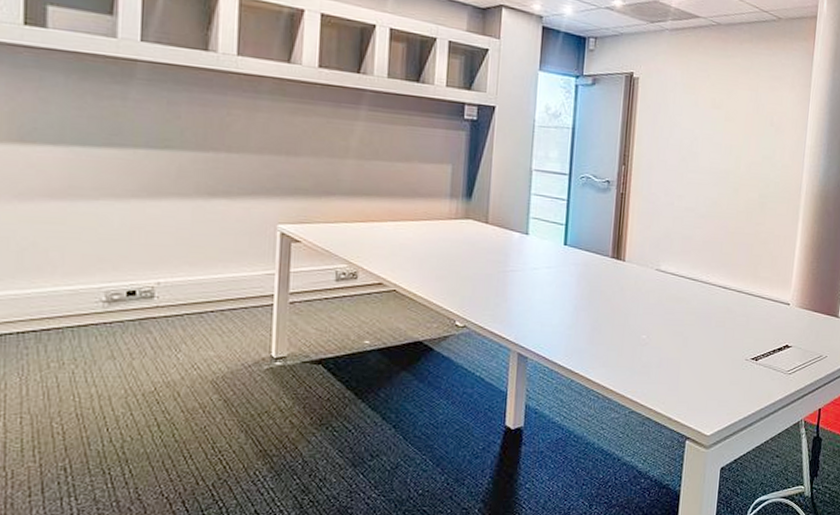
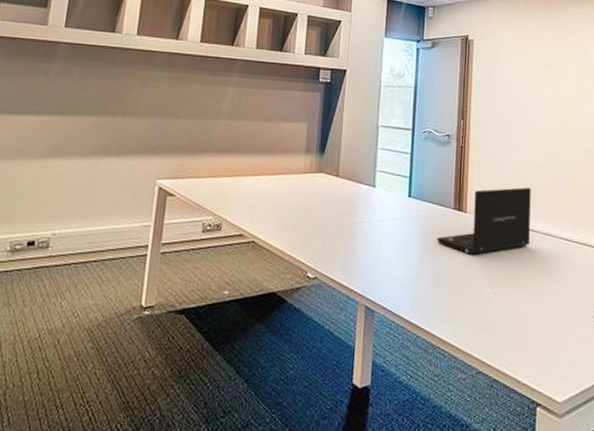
laptop: none [592,236,692,302] -> present [436,187,531,255]

